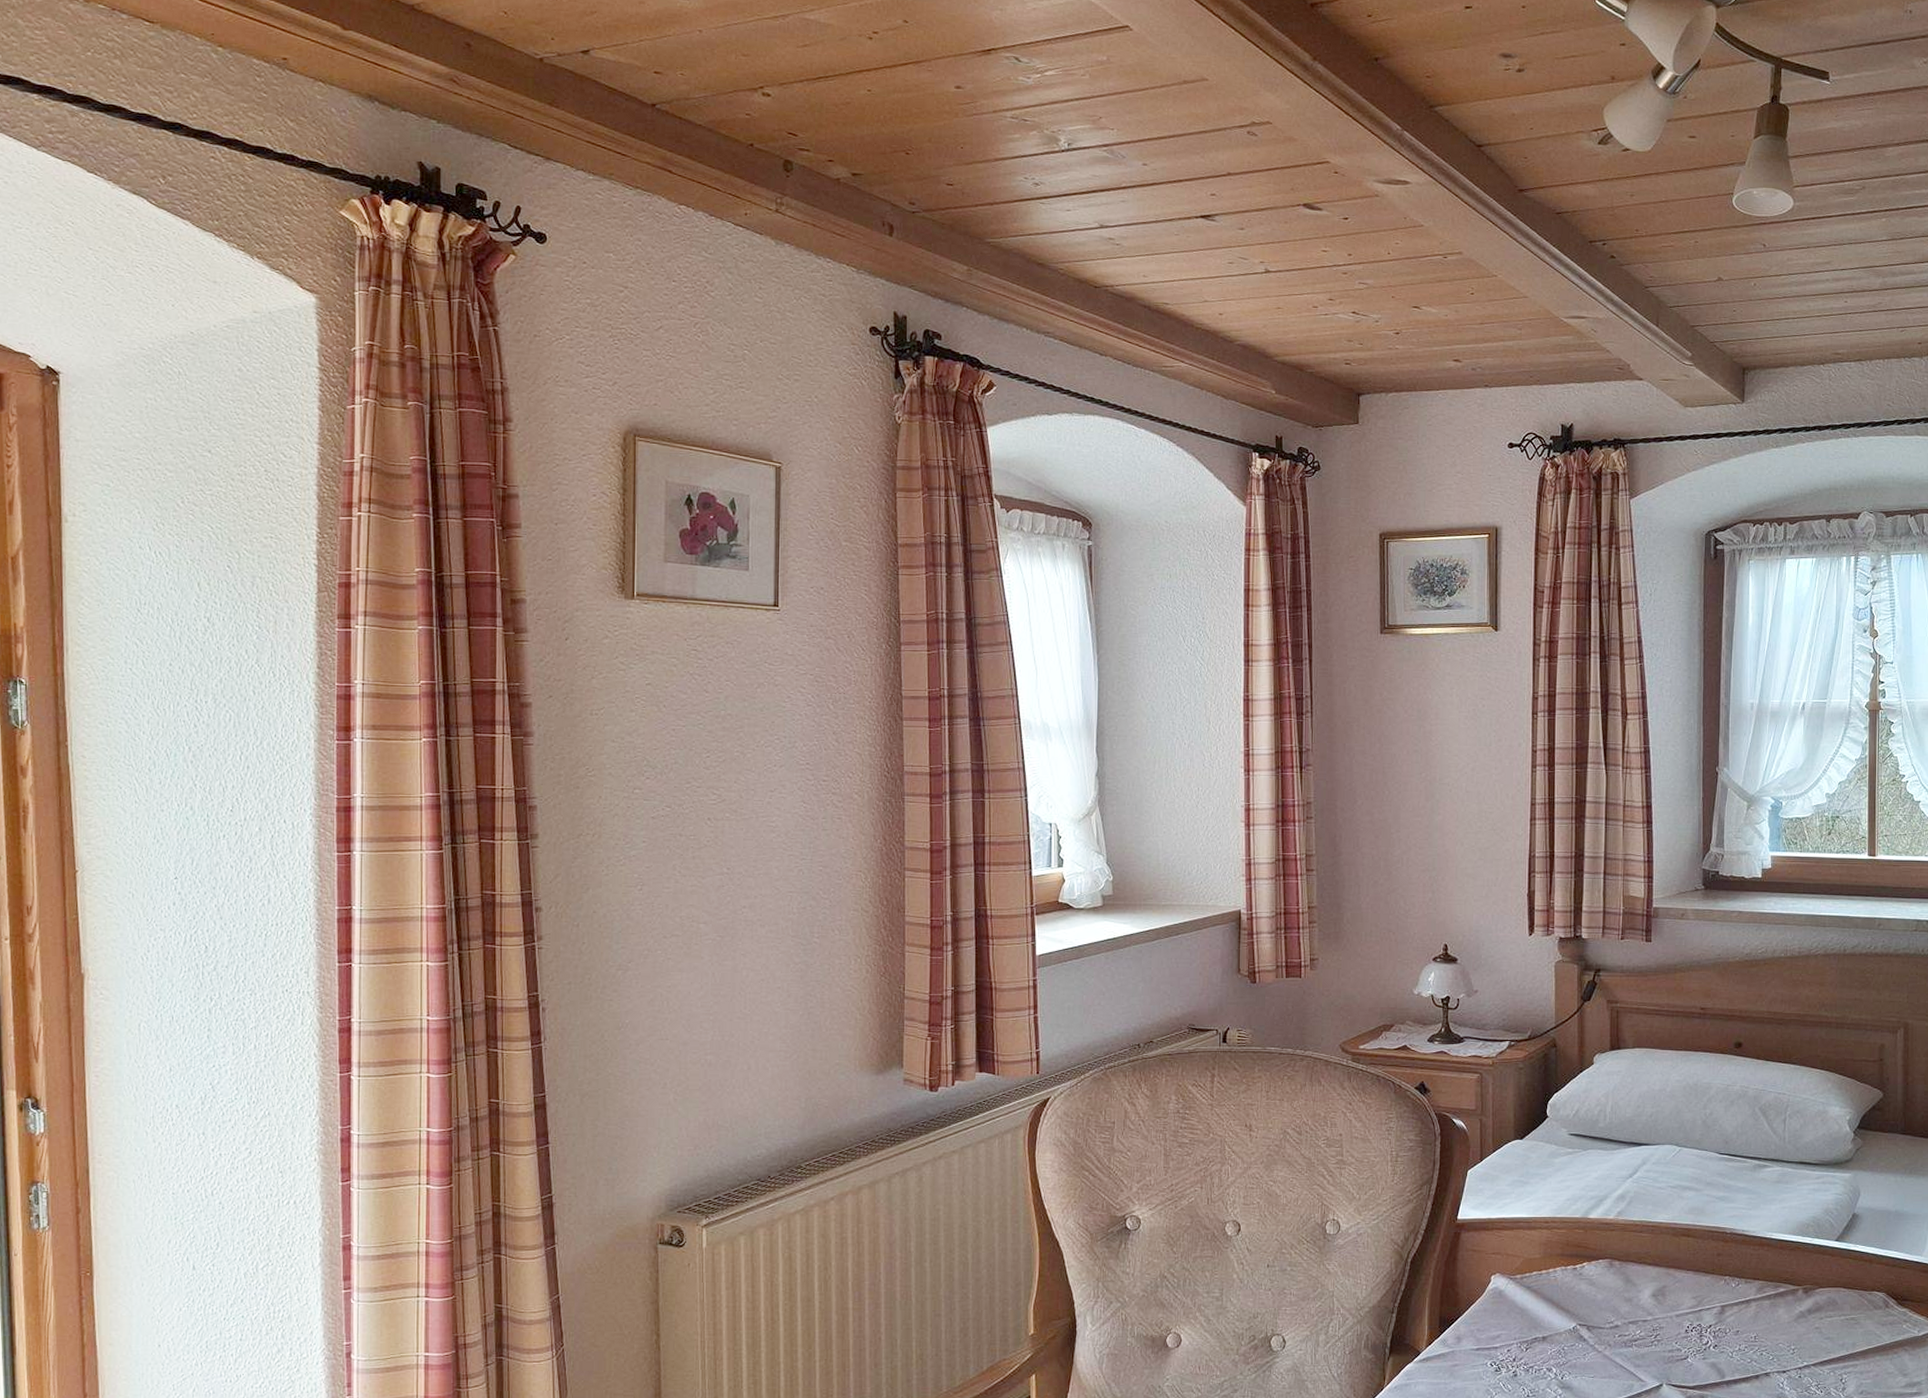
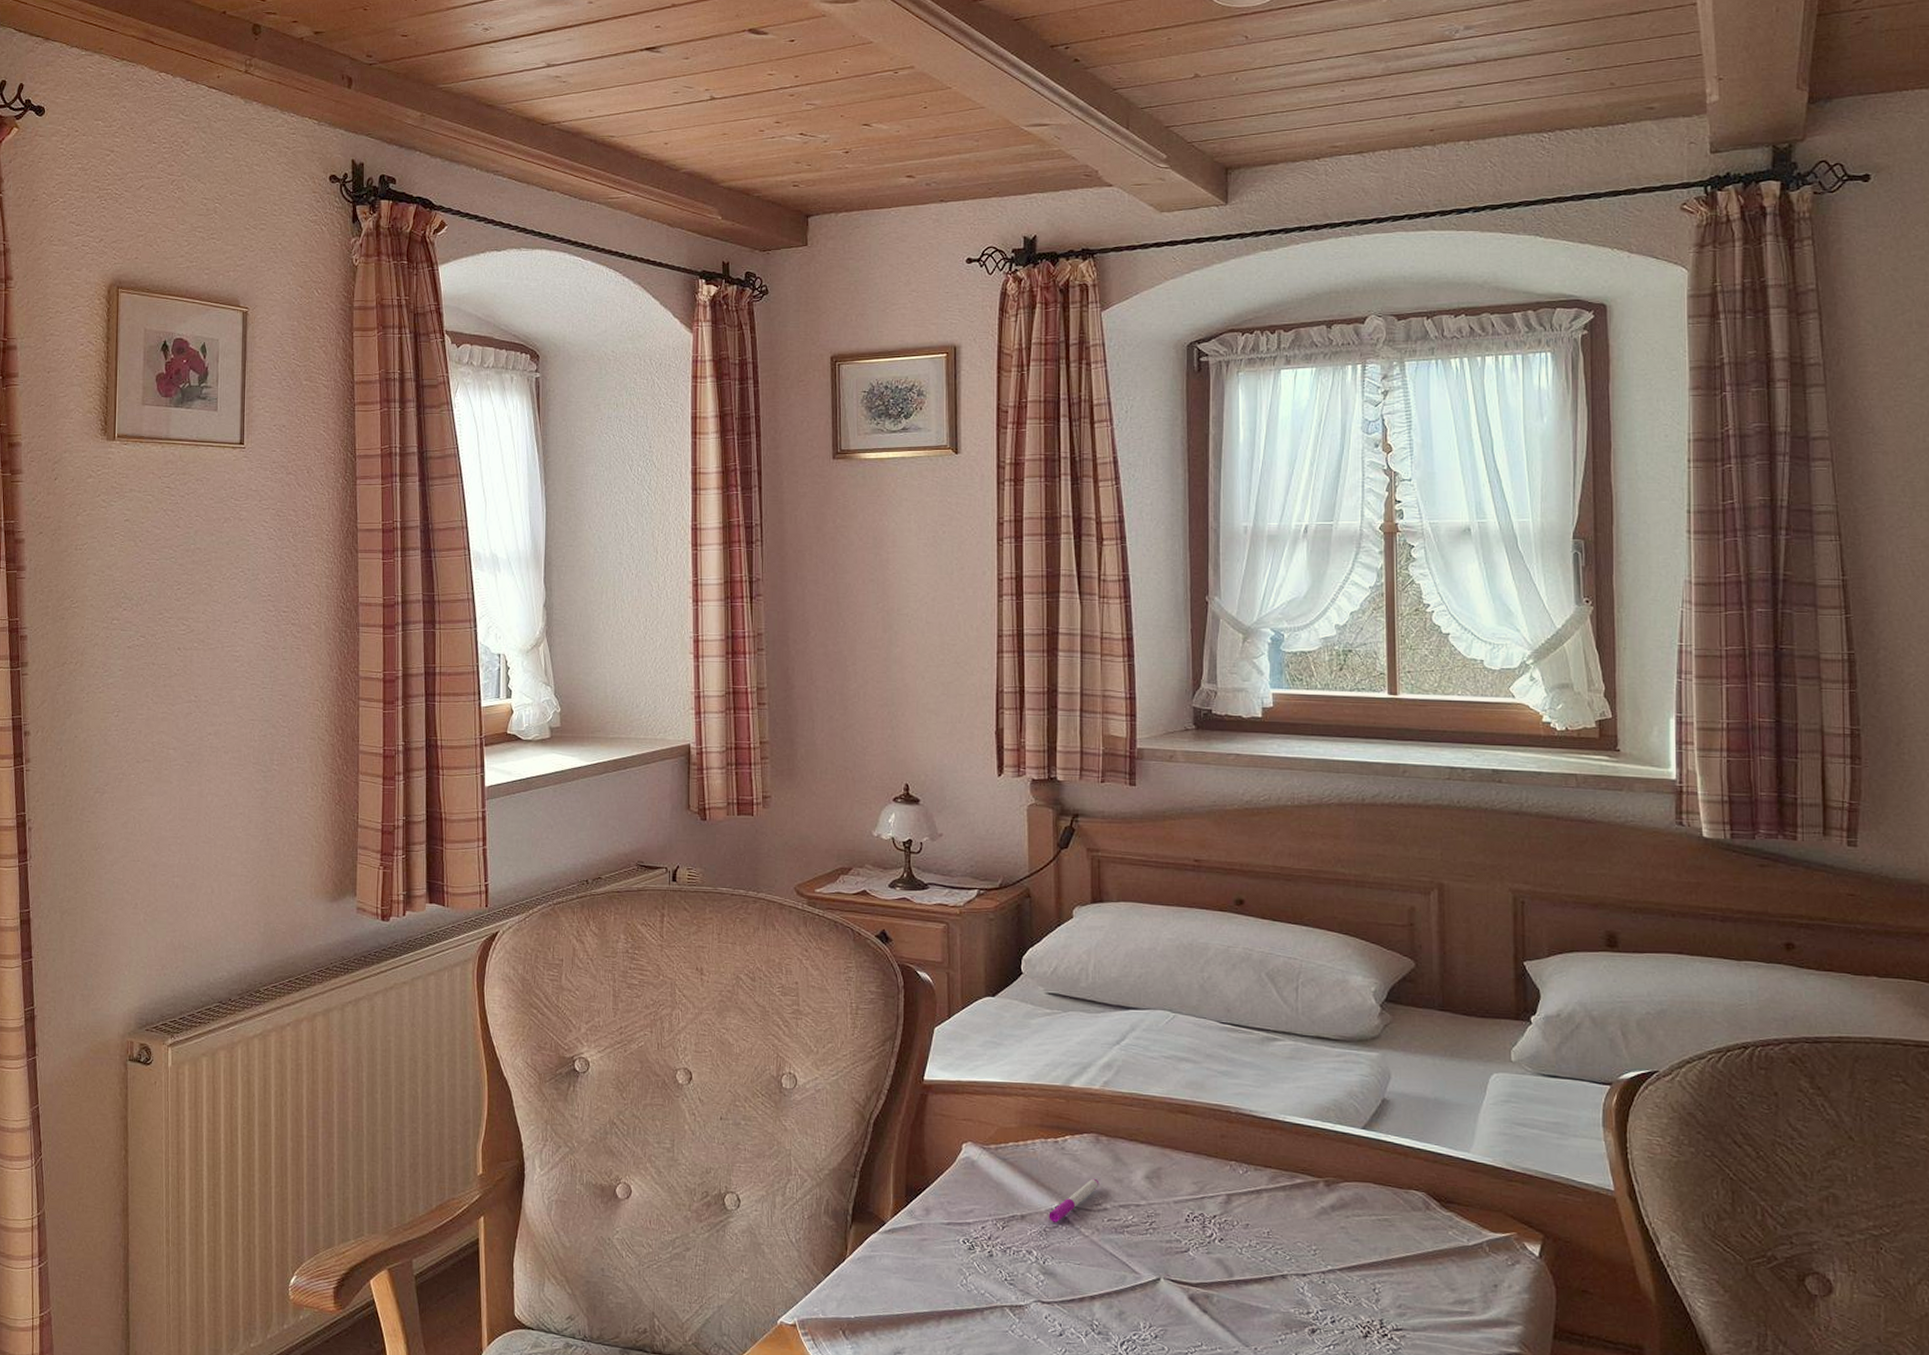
pen: none [1567,1299,1612,1342] -> present [1048,1178,1100,1223]

